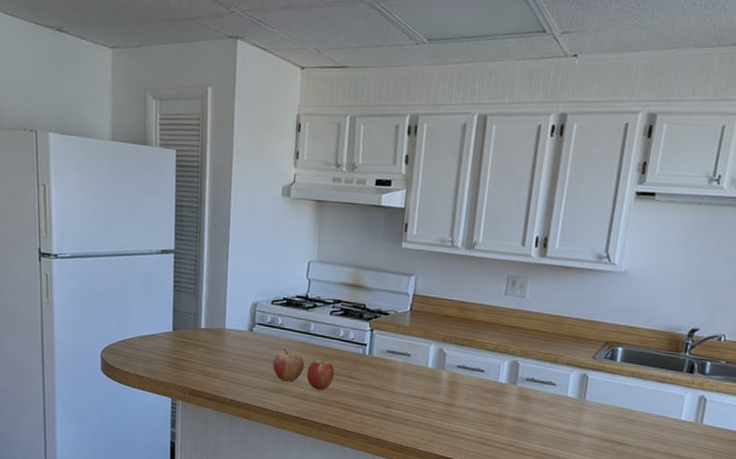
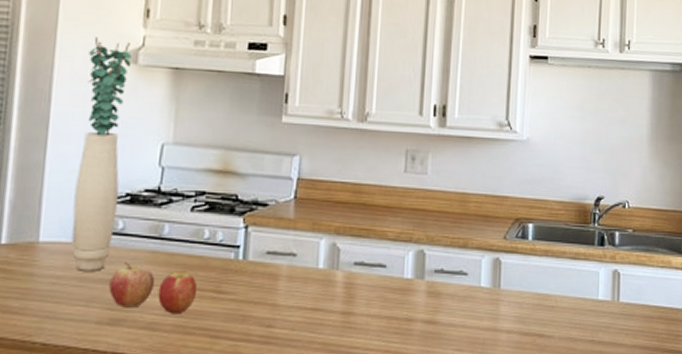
vase: none [247,175,286,353] -> present [72,37,133,271]

